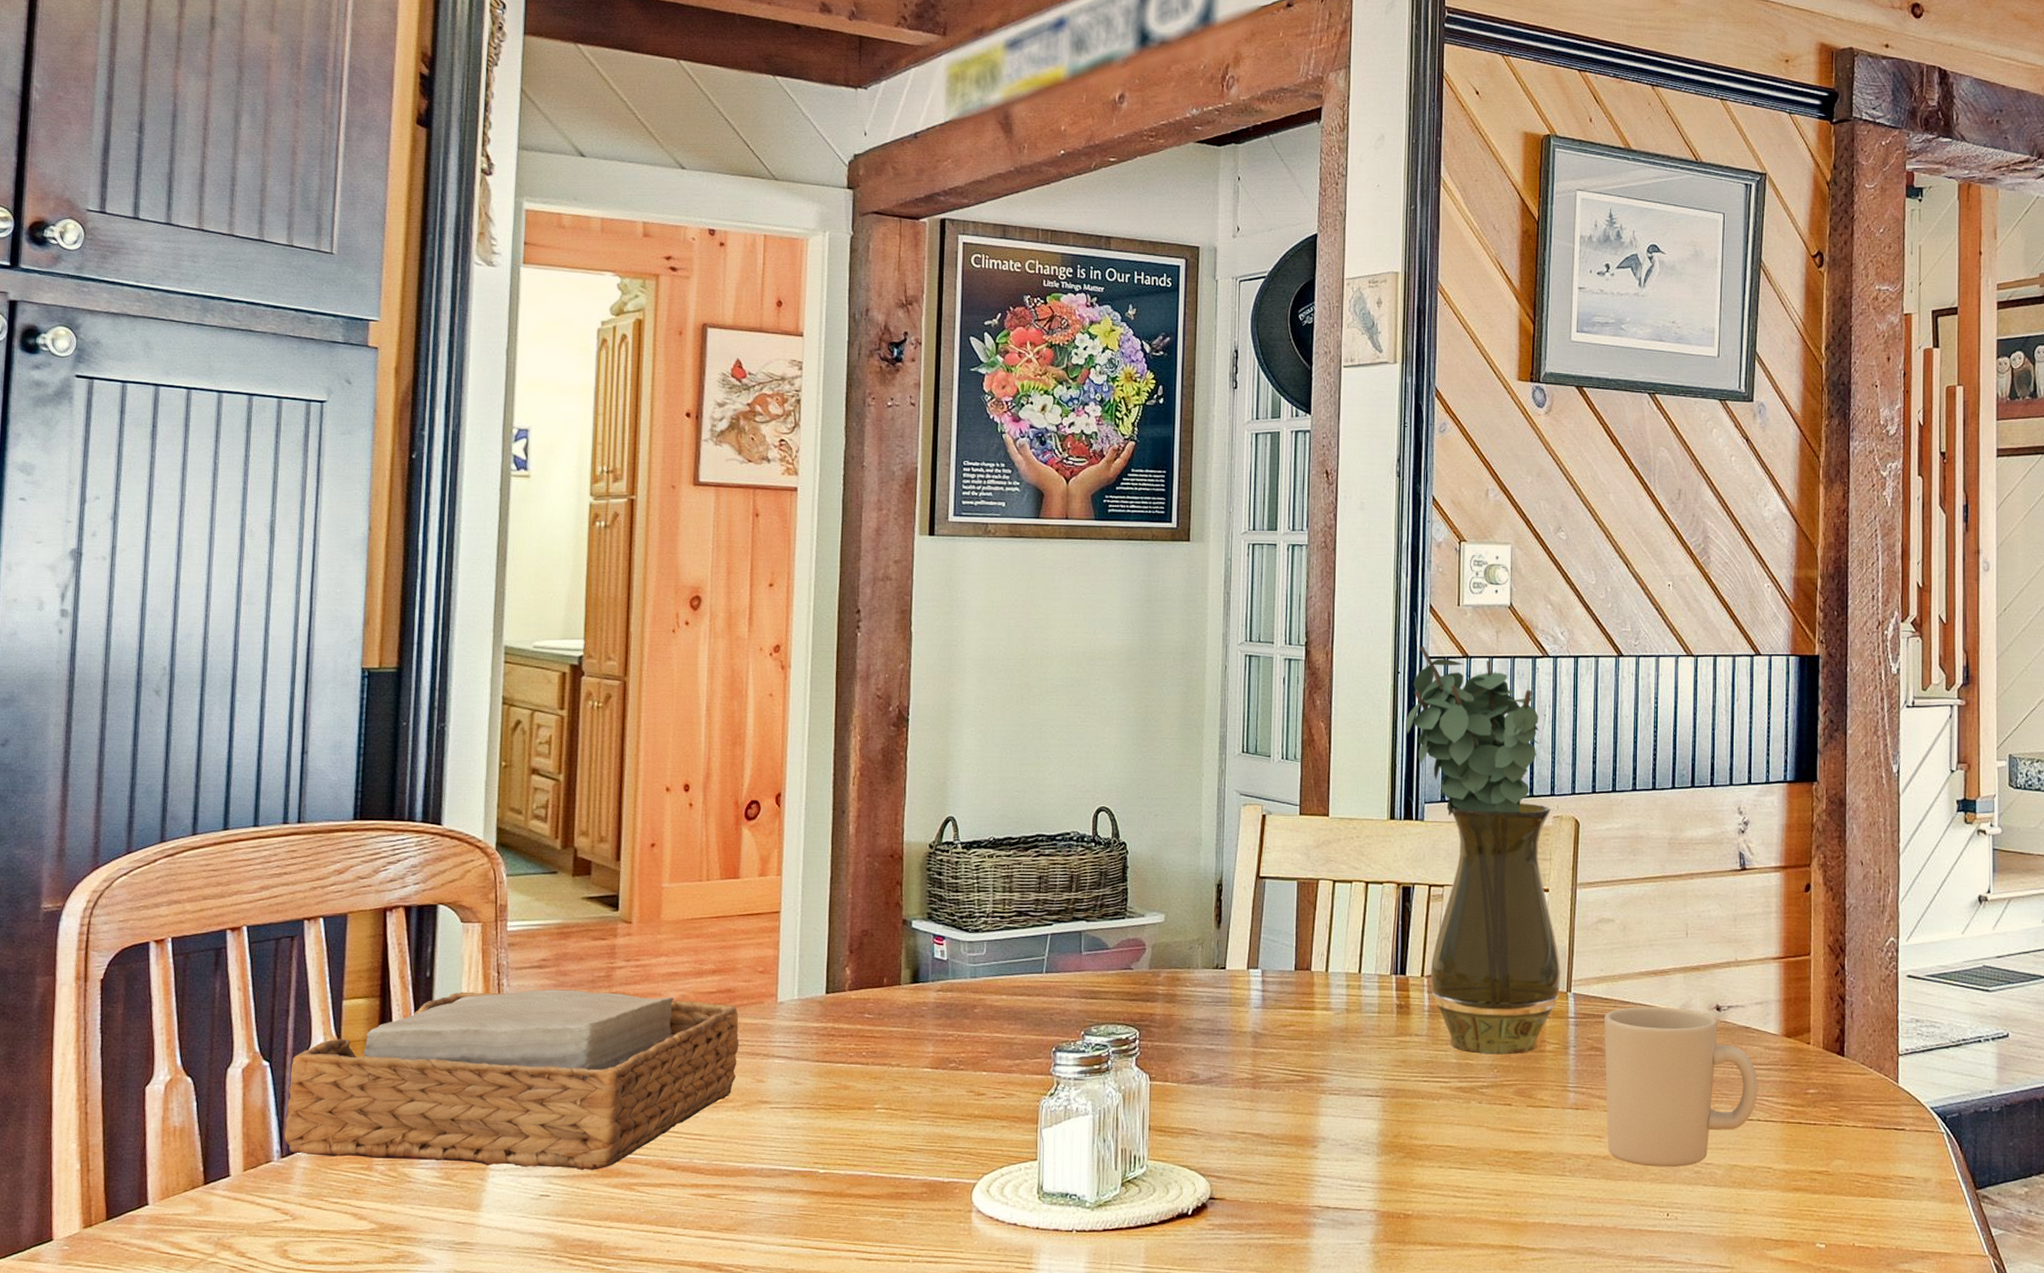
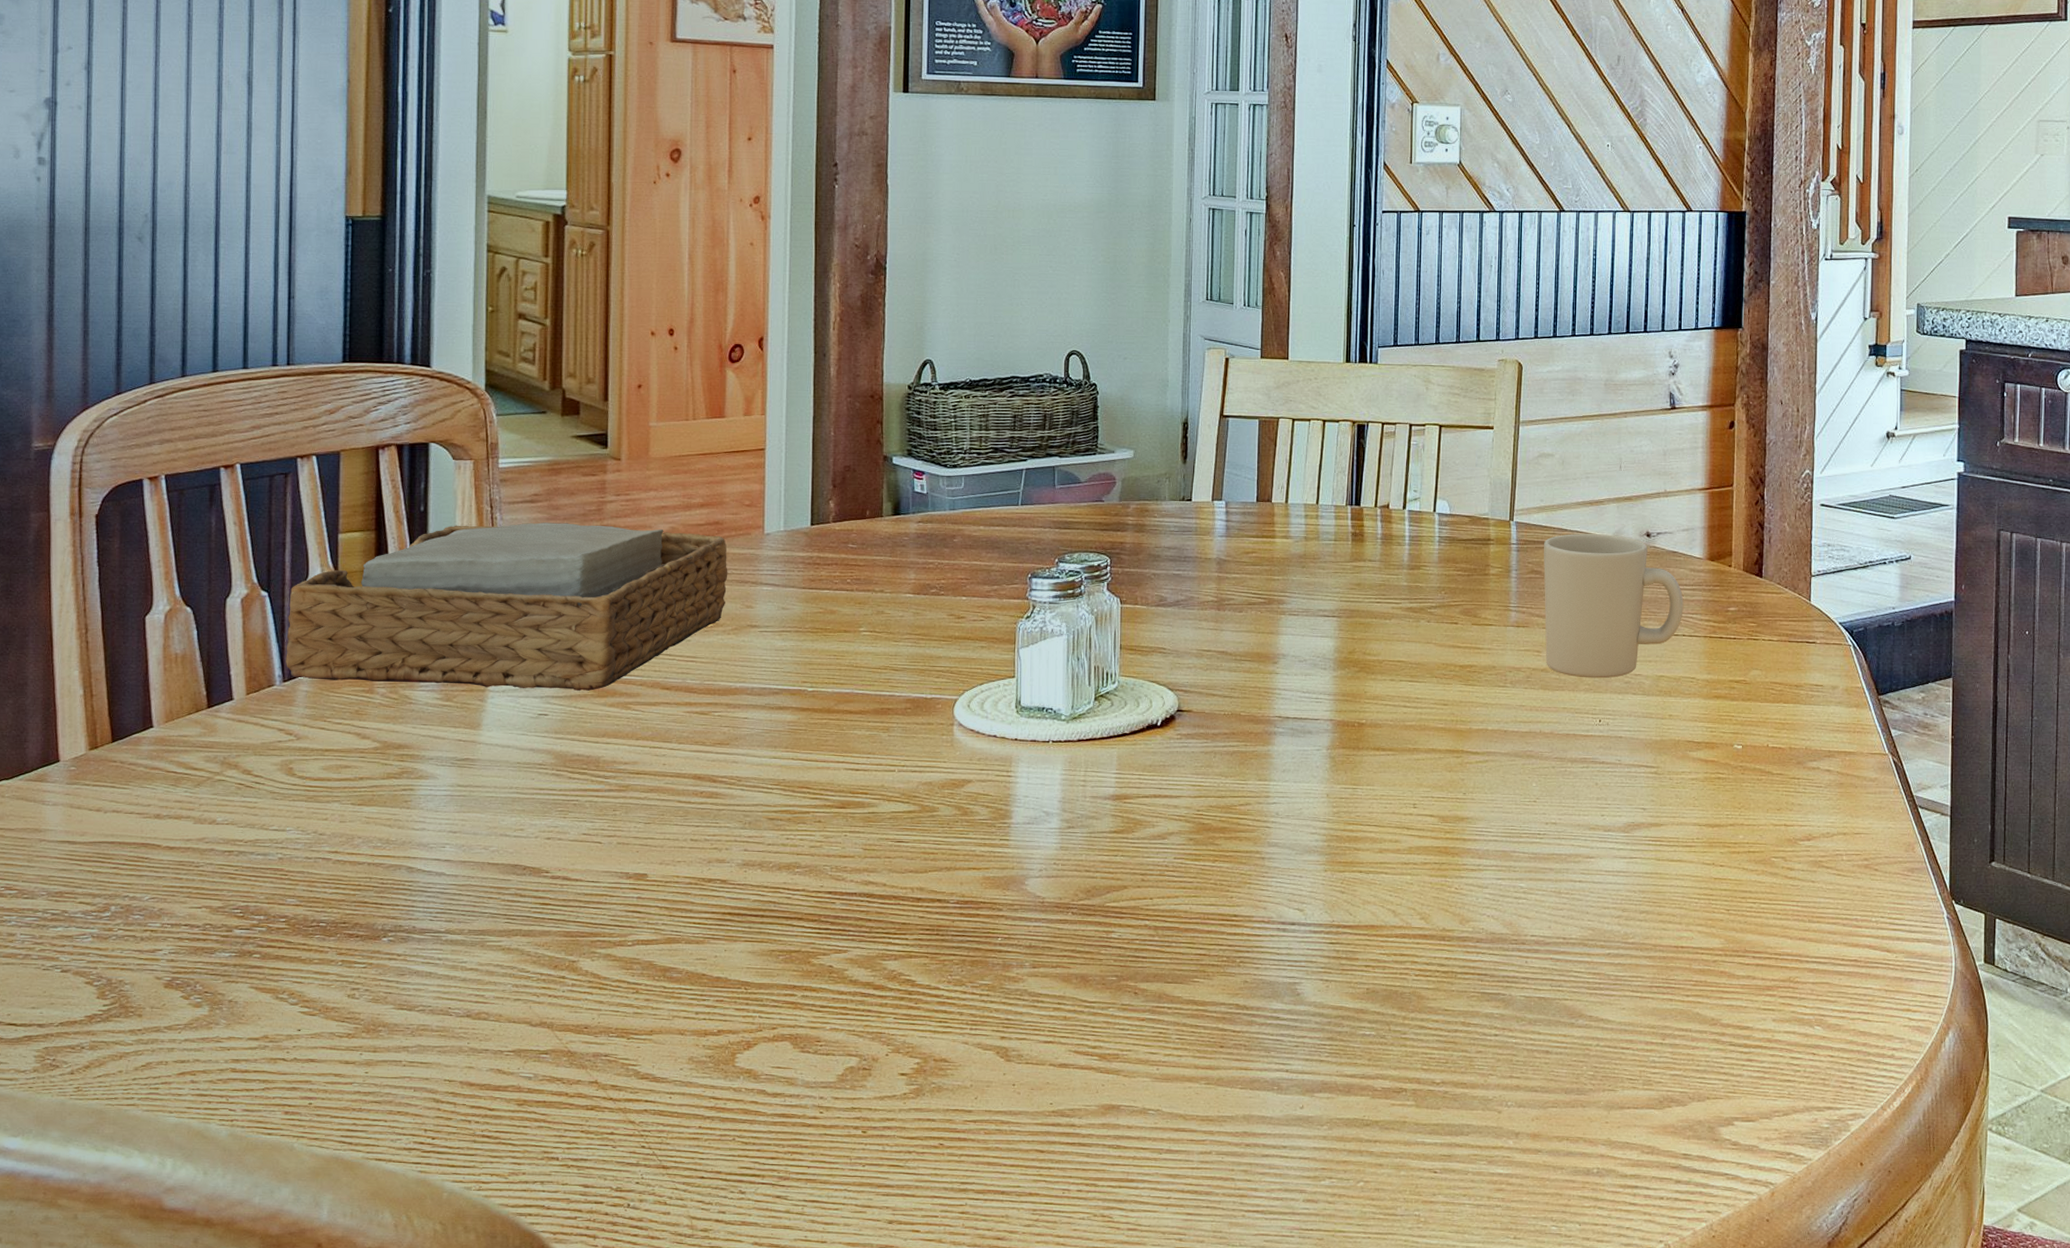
vase: present [1406,646,1561,1055] -> none [1361,200,1504,578]

